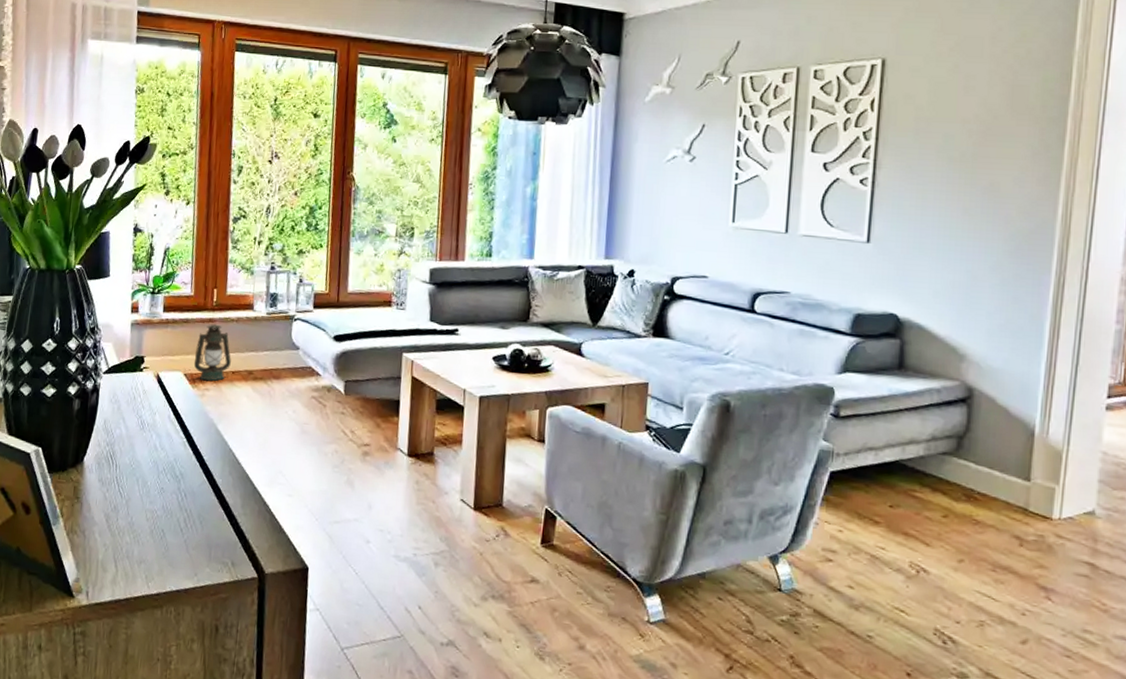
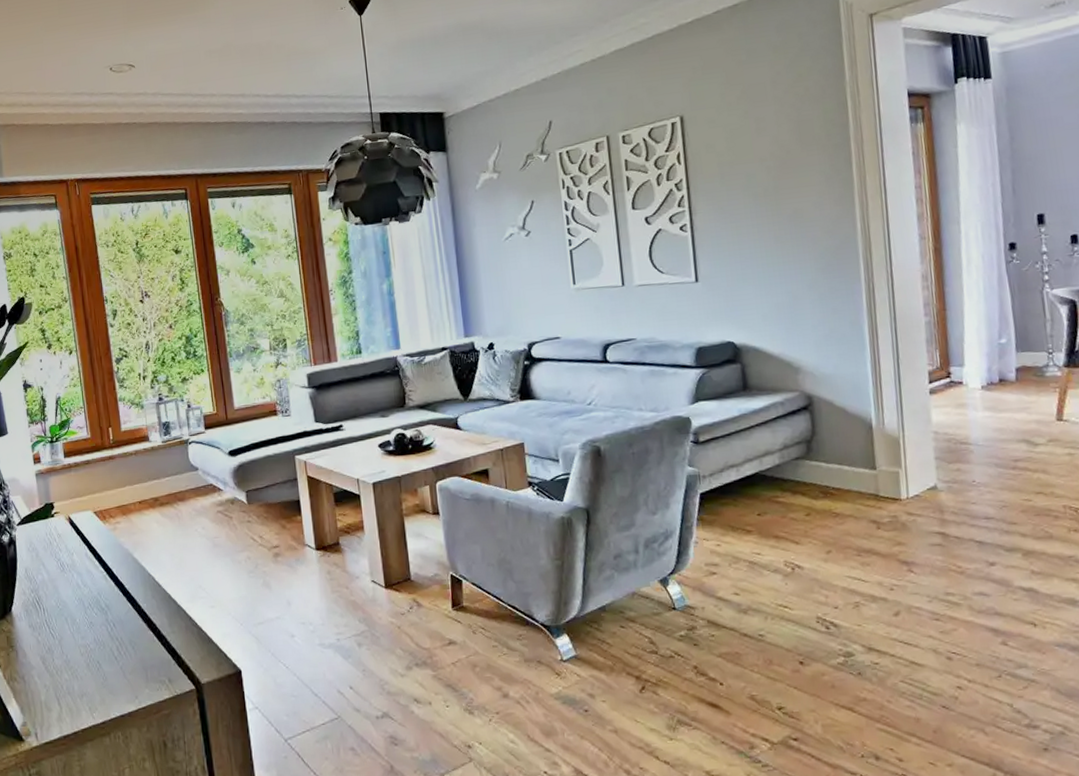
lantern: present [193,324,231,382] -> none [101,460,136,515]

